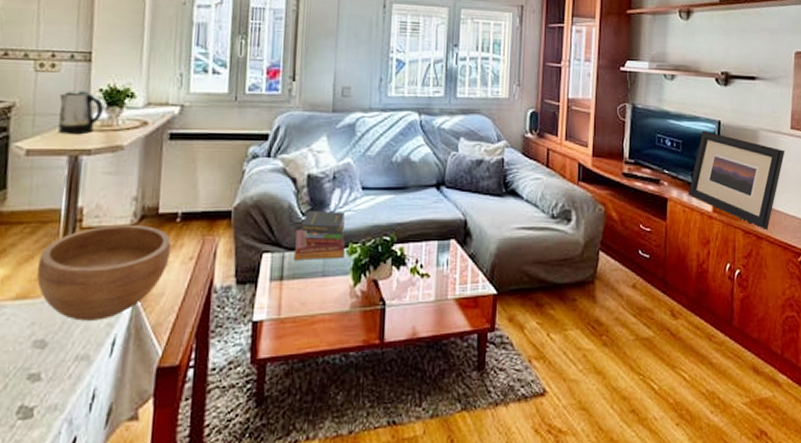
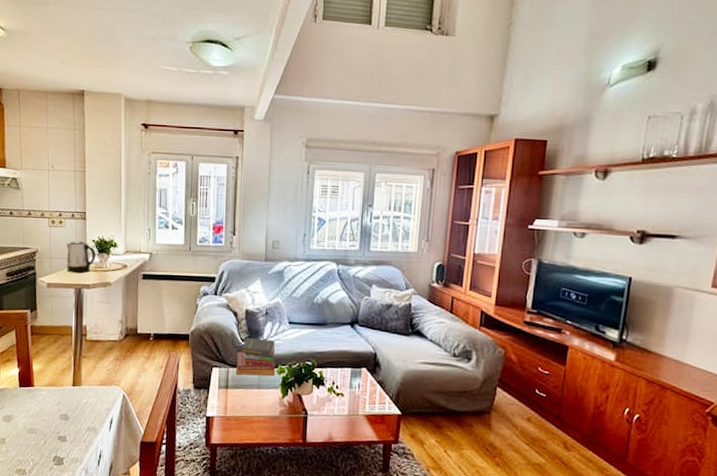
bowl: present [37,224,171,321] -> none [60,339,147,405]
picture frame: present [688,130,785,229] -> none [590,285,703,381]

